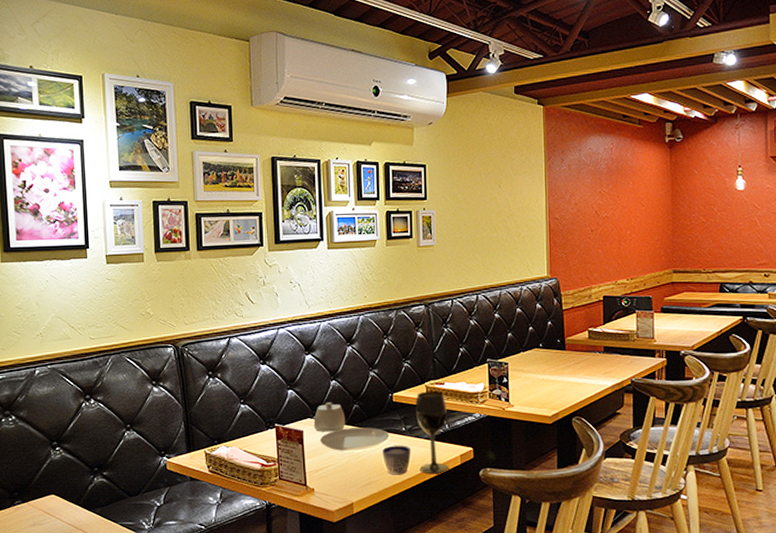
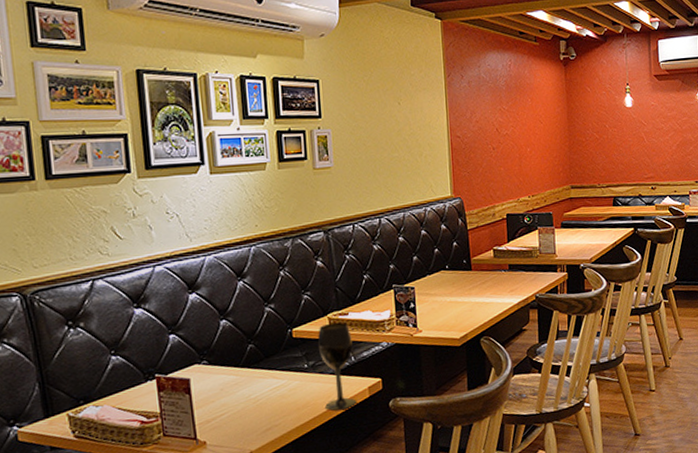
sugar bowl: present [313,402,346,432] -> none [202,344,240,379]
plate: present [319,427,389,452] -> none [209,367,290,397]
cup: present [382,445,412,475] -> none [283,383,316,417]

